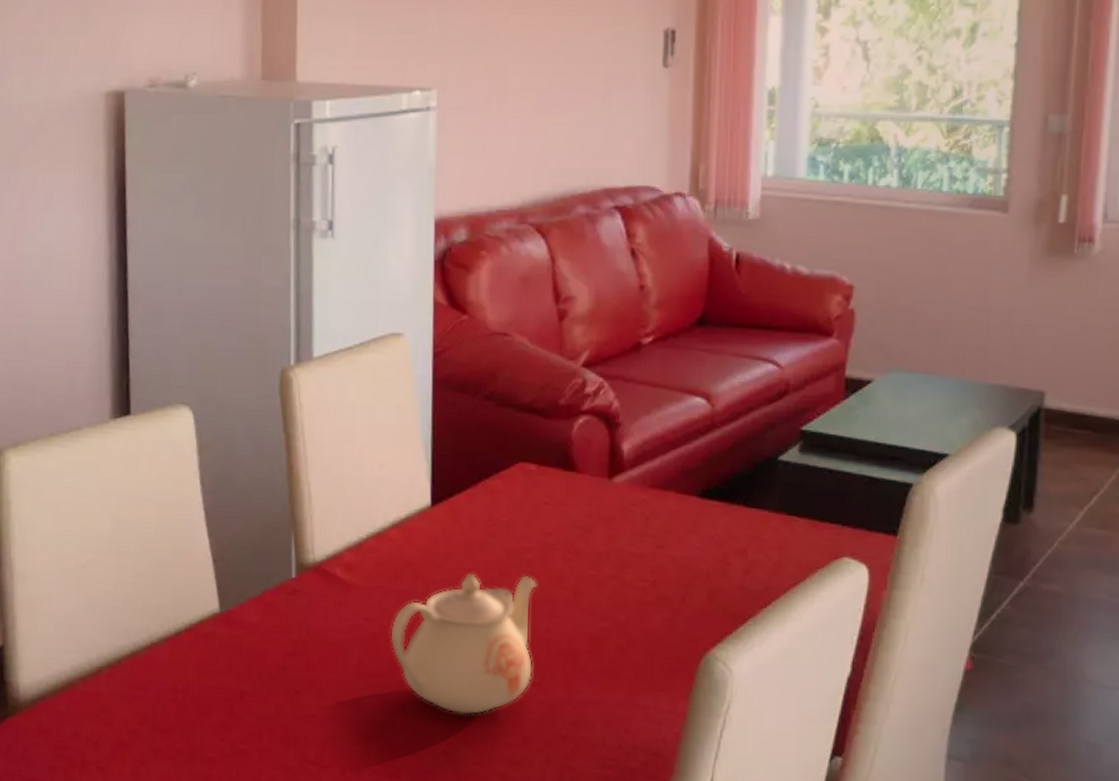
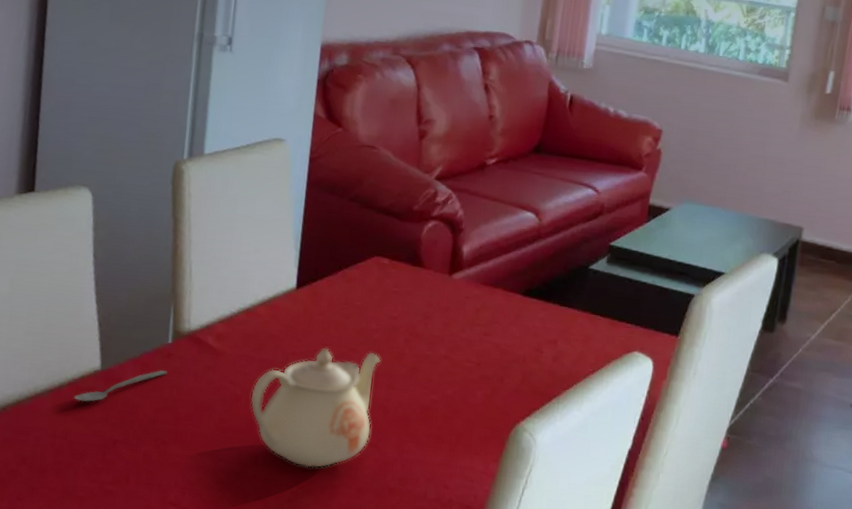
spoon: none [193,609,294,650] -> present [73,370,167,402]

